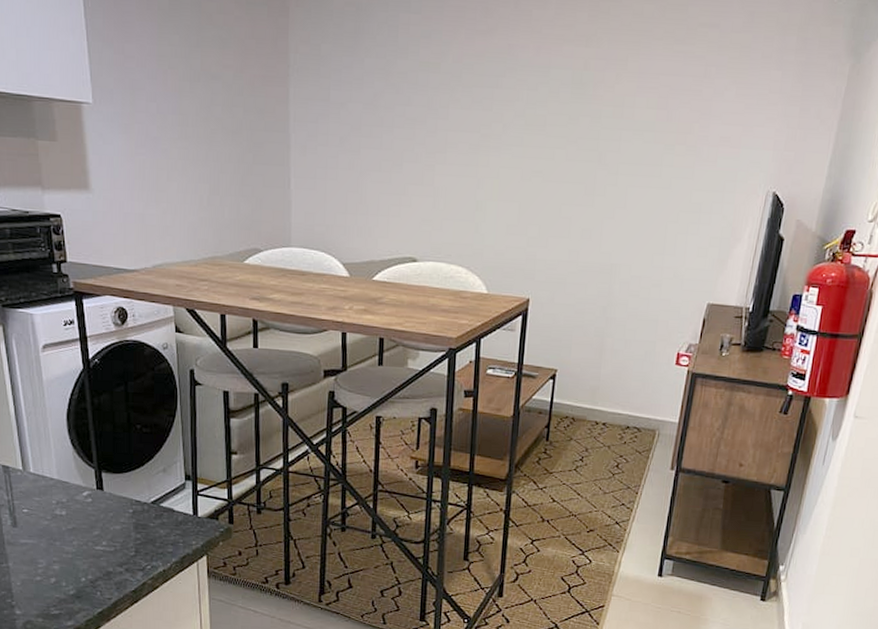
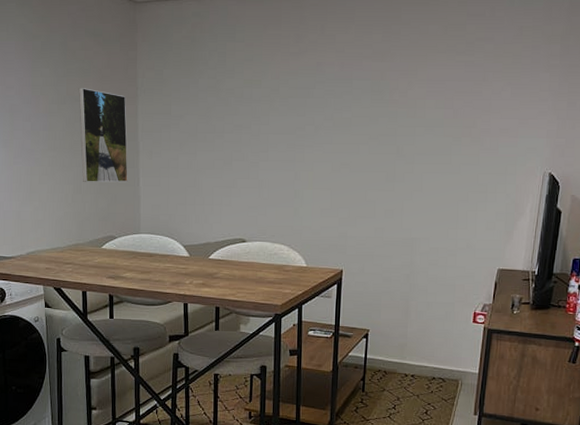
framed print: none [215,62,277,183] -> present [78,88,128,183]

